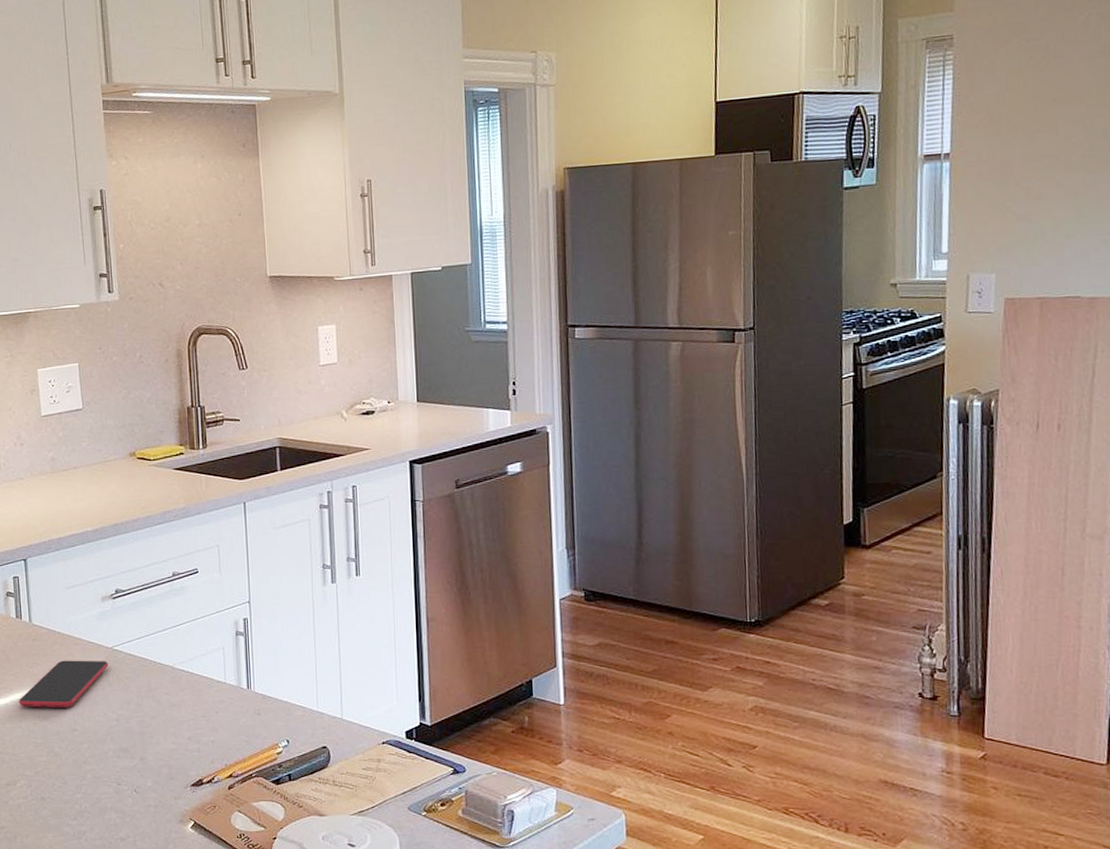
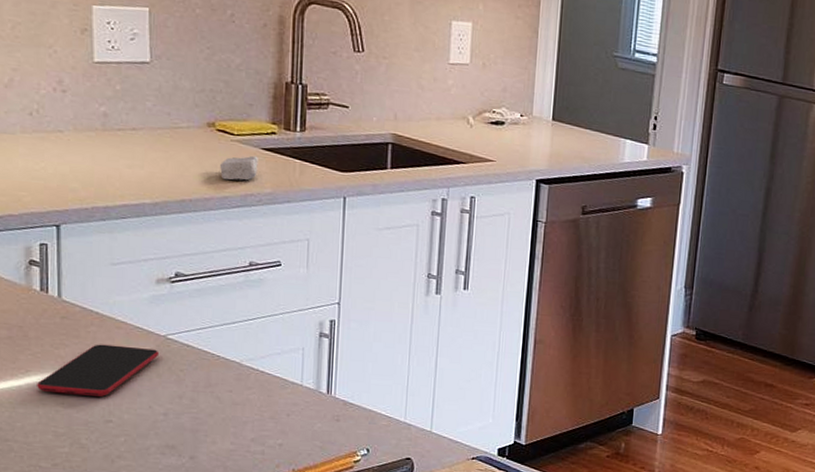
soap bar: none [142,476,172,502] -> present [220,155,258,181]

